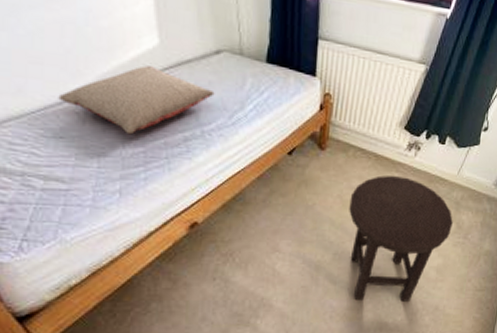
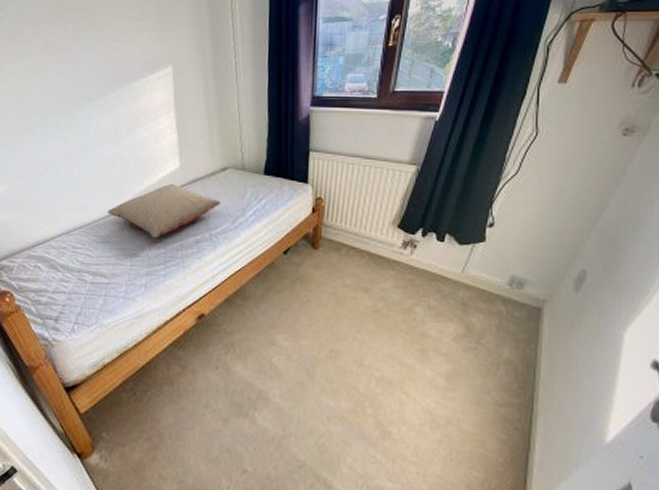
stool: present [349,175,453,302] -> none [344,273,461,411]

